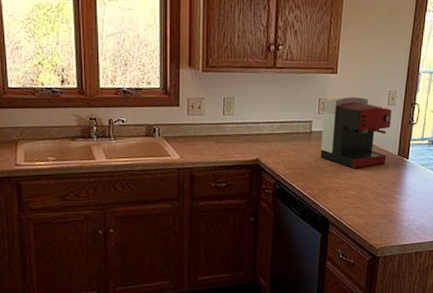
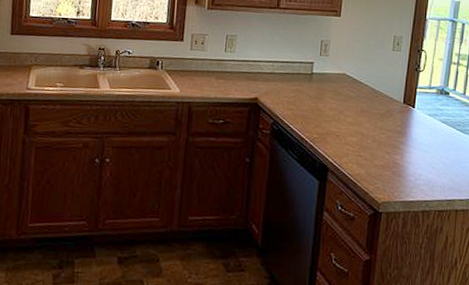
coffee maker: present [320,97,392,168] -> none [321,40,397,114]

